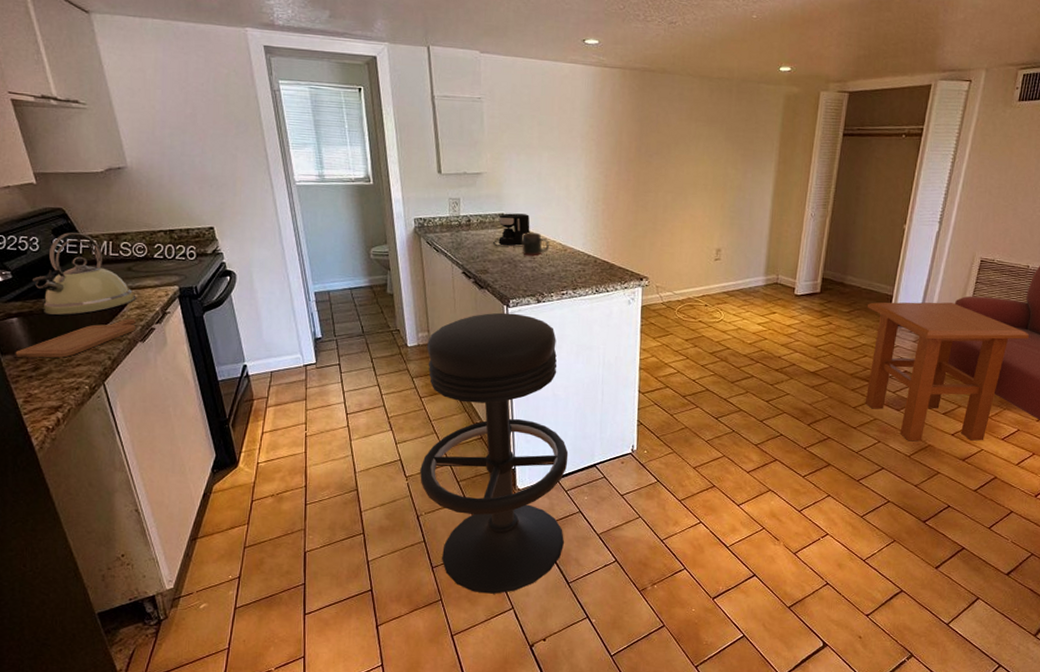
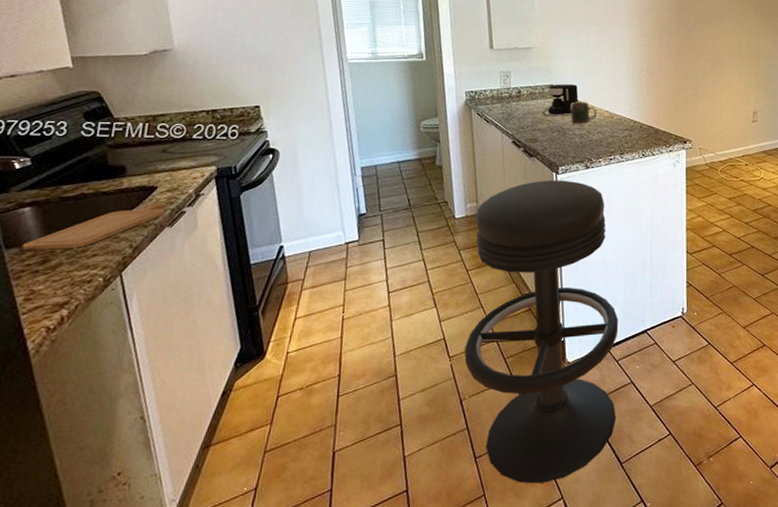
kettle: present [33,232,136,316] -> none [54,116,169,203]

